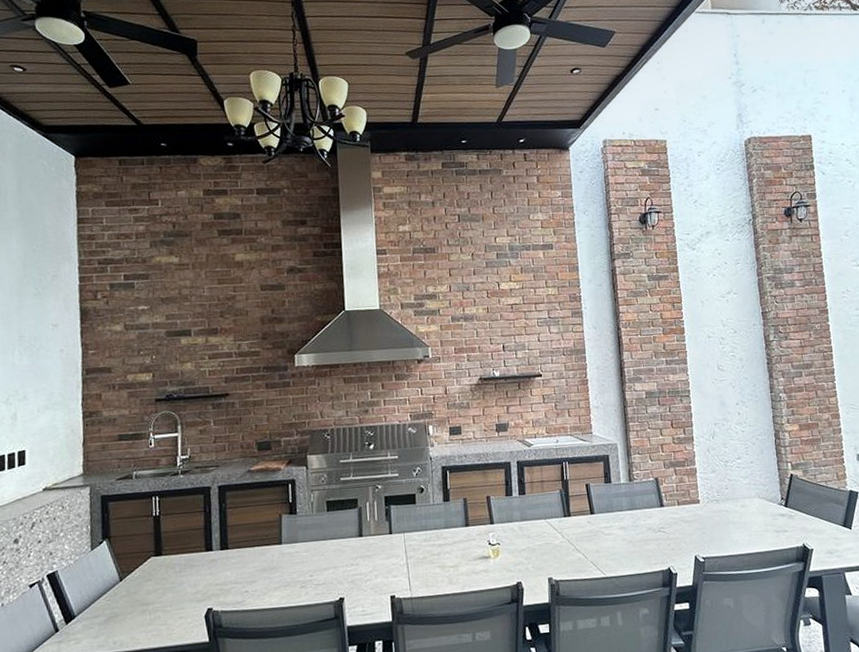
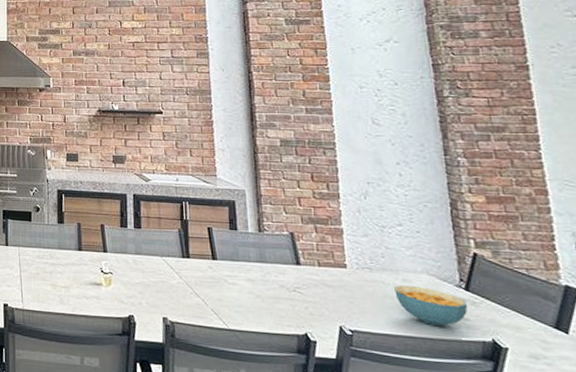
cereal bowl: none [735,509,787,542] -> present [394,285,468,327]

